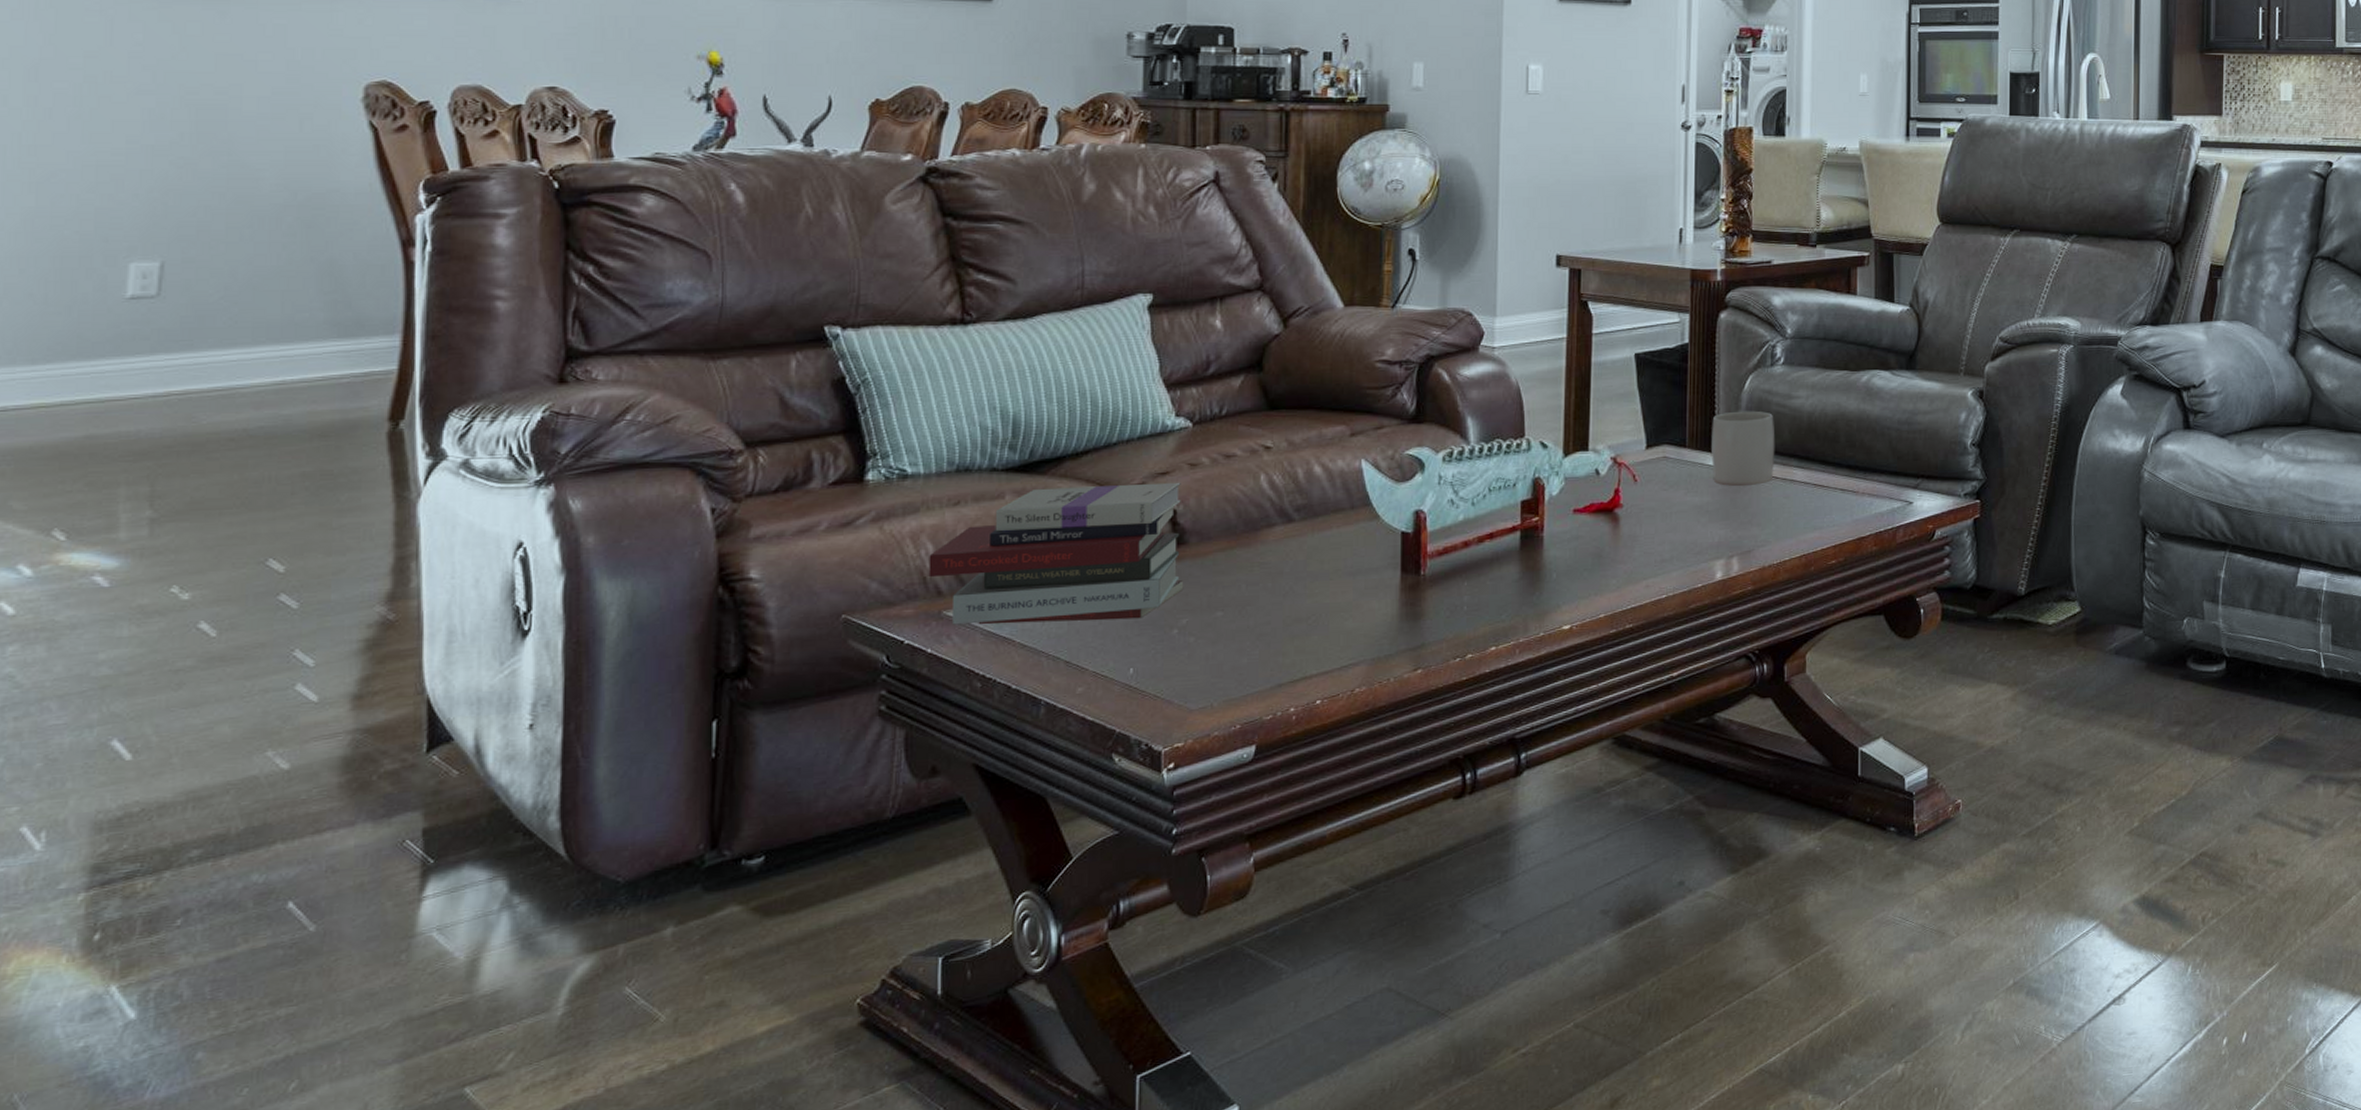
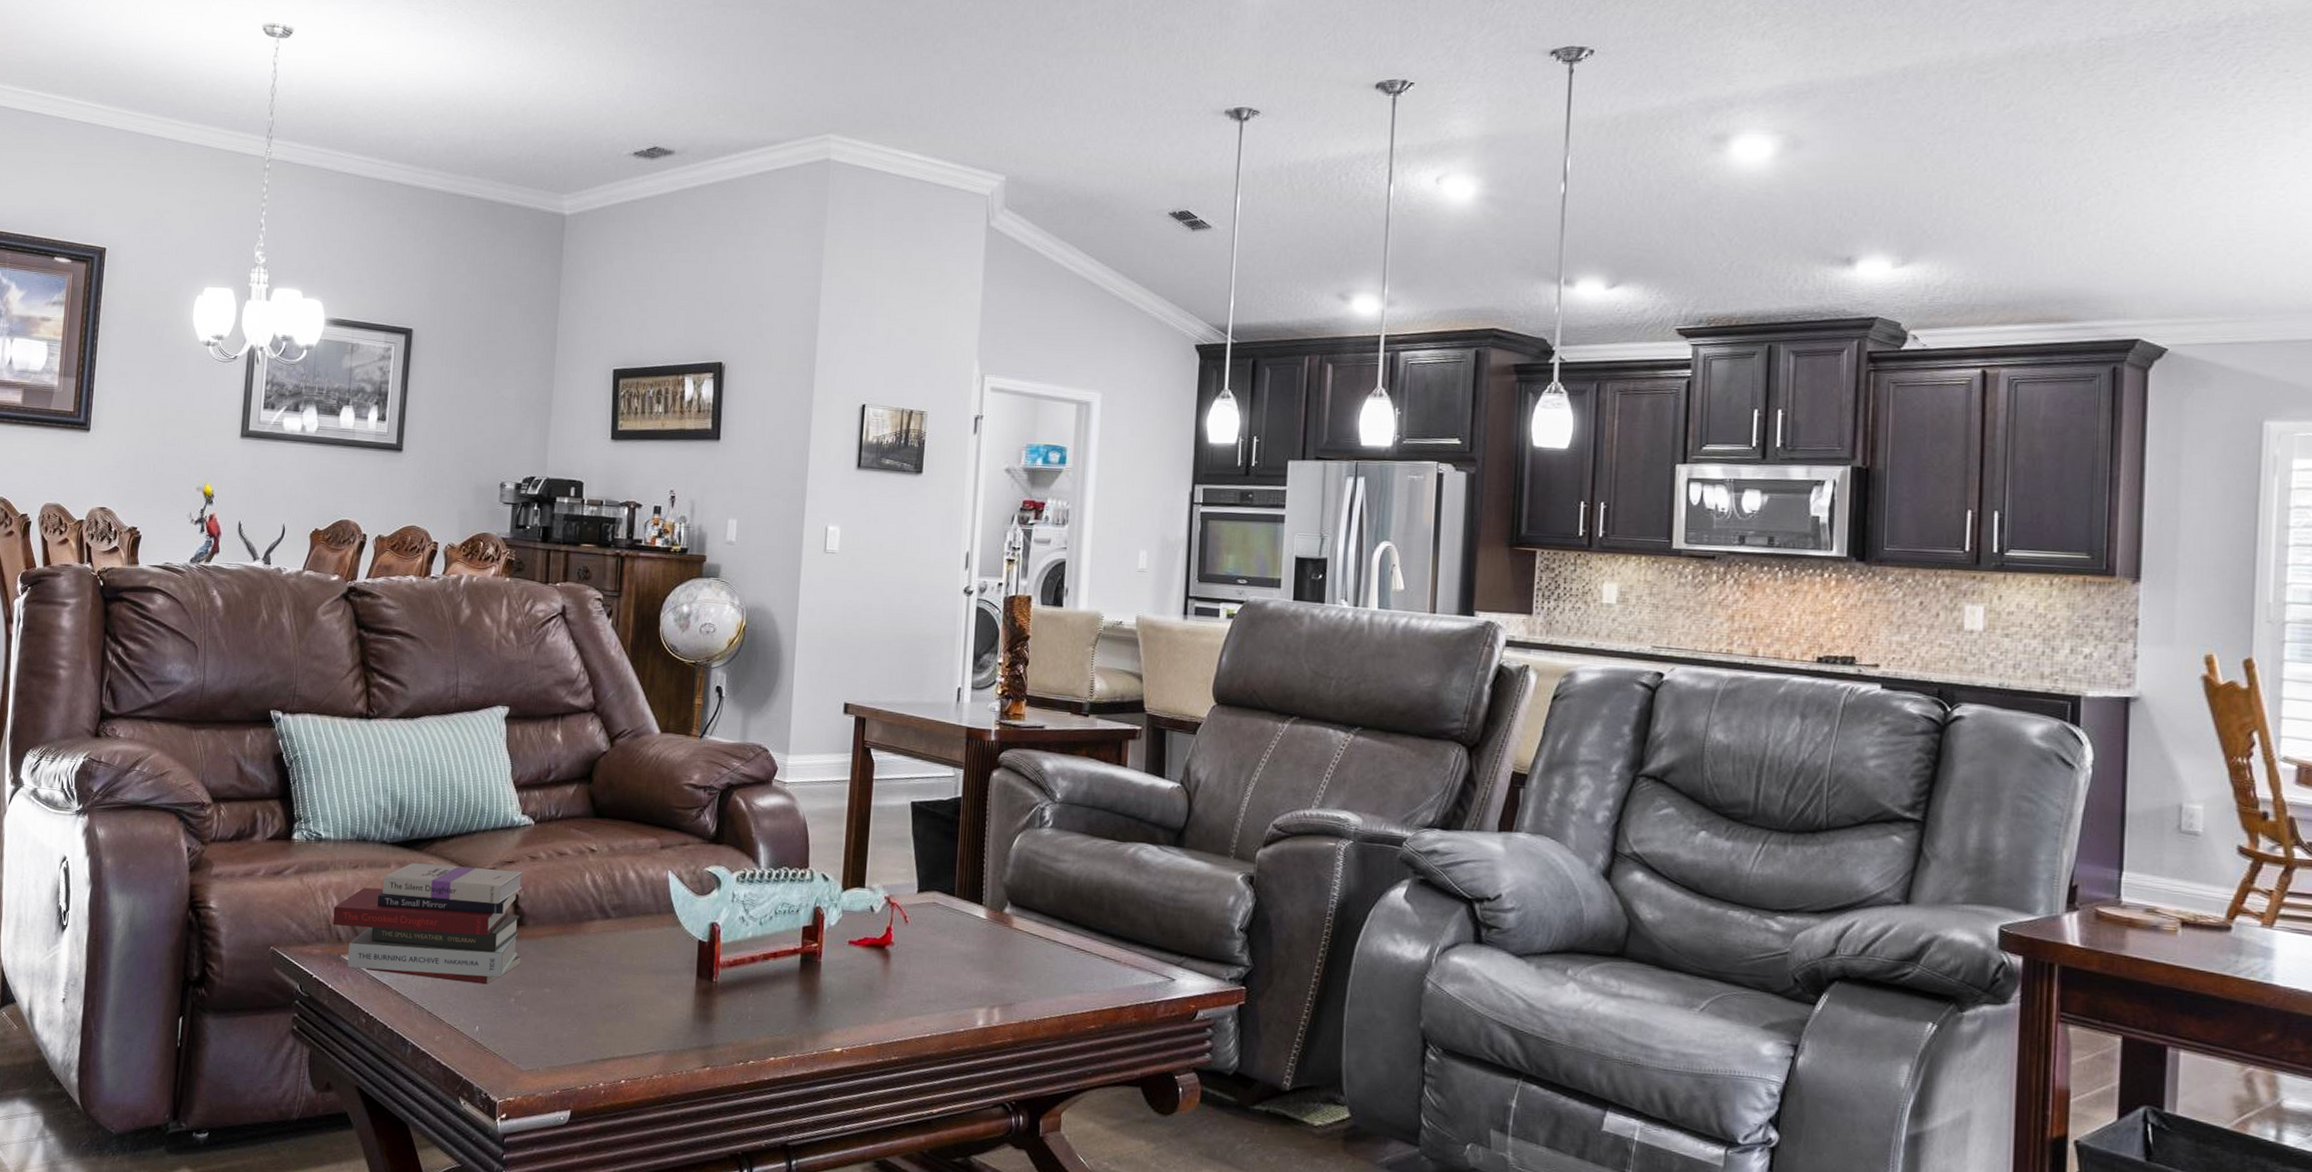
mug: present [1710,411,1775,487] -> none [978,867,1041,942]

